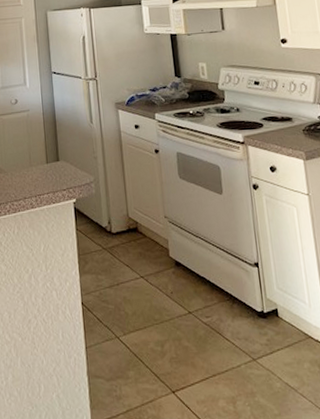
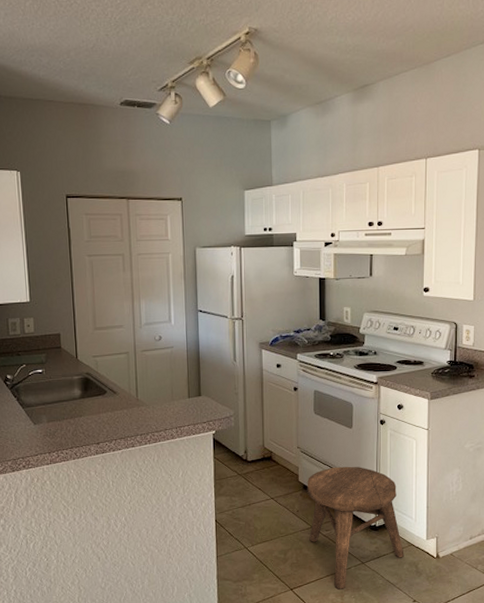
stool: none [179,238,303,394] -> present [307,466,404,590]

